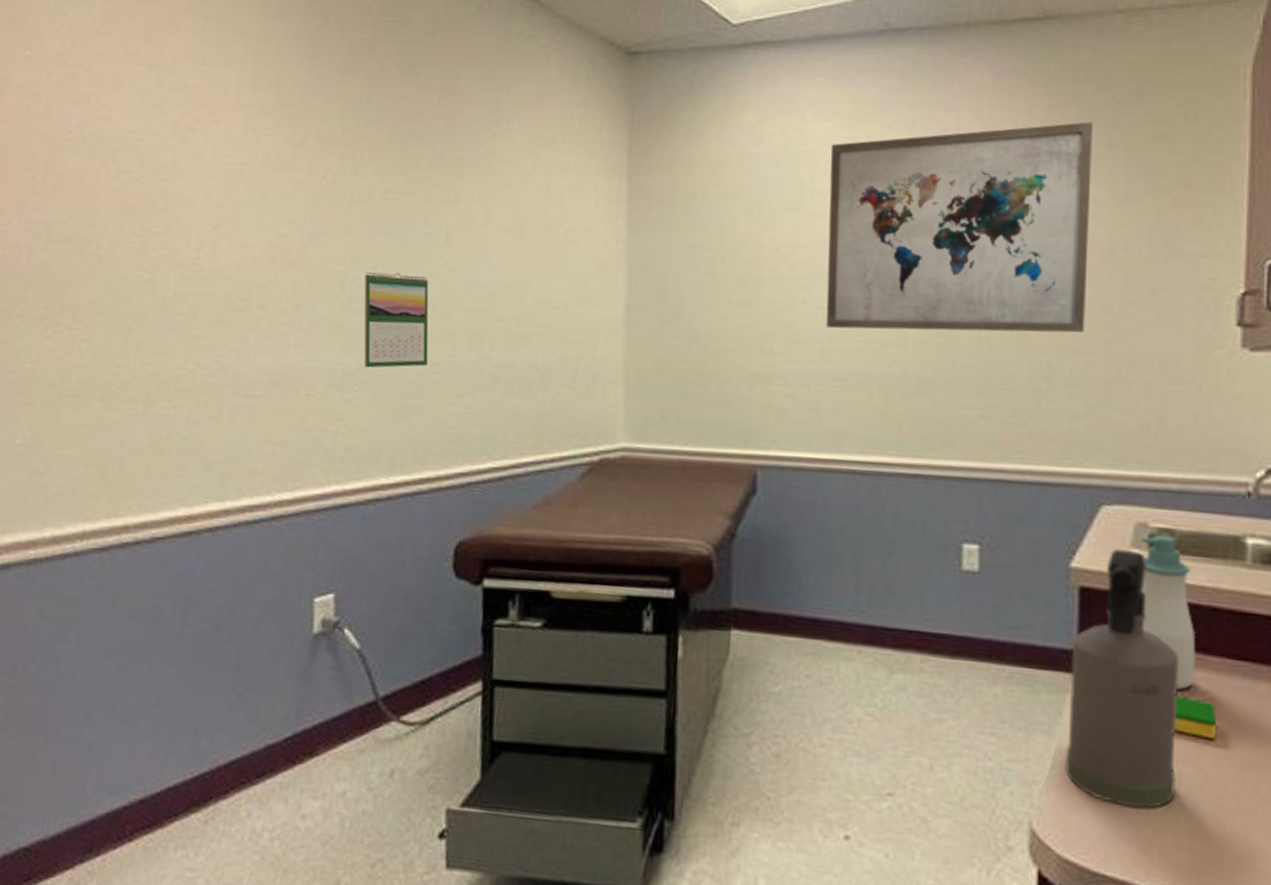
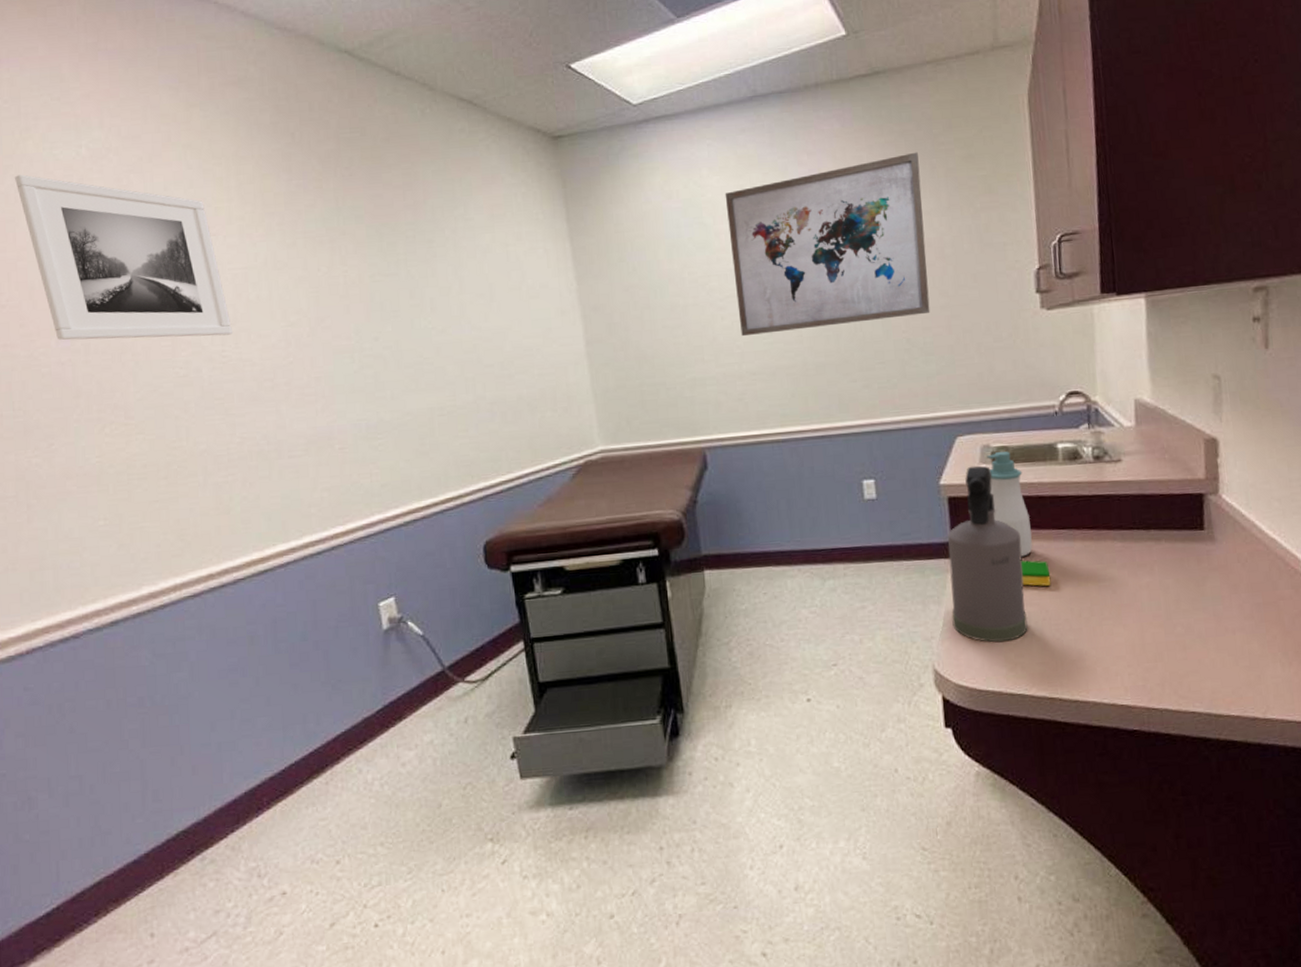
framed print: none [17,29,214,240] -> present [15,174,233,340]
calendar: present [363,272,429,368] -> none [368,340,435,420]

